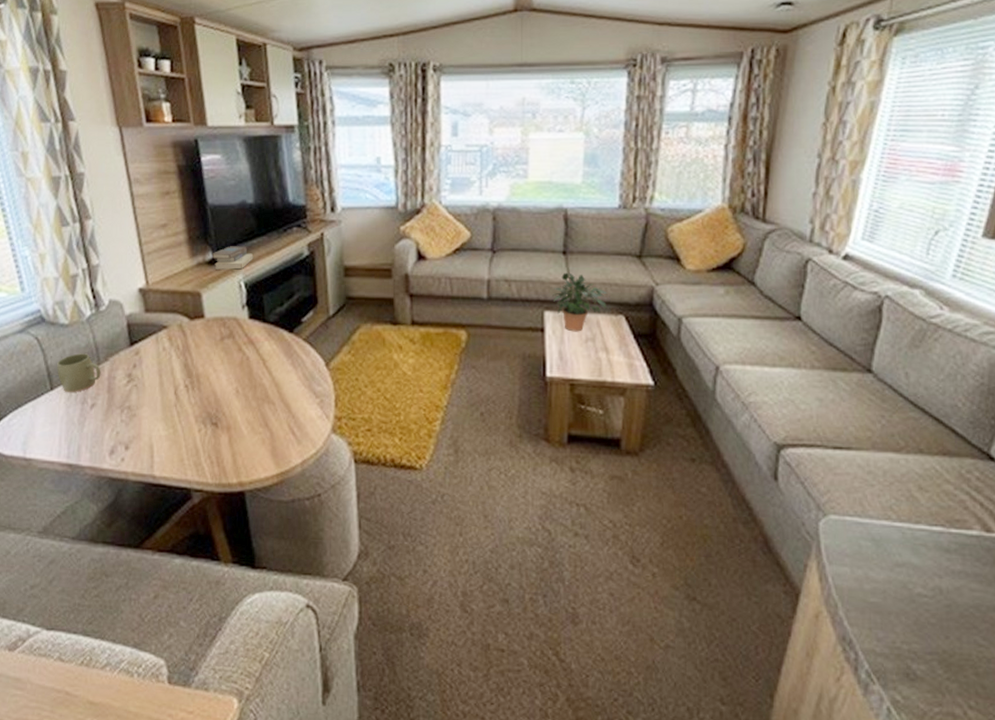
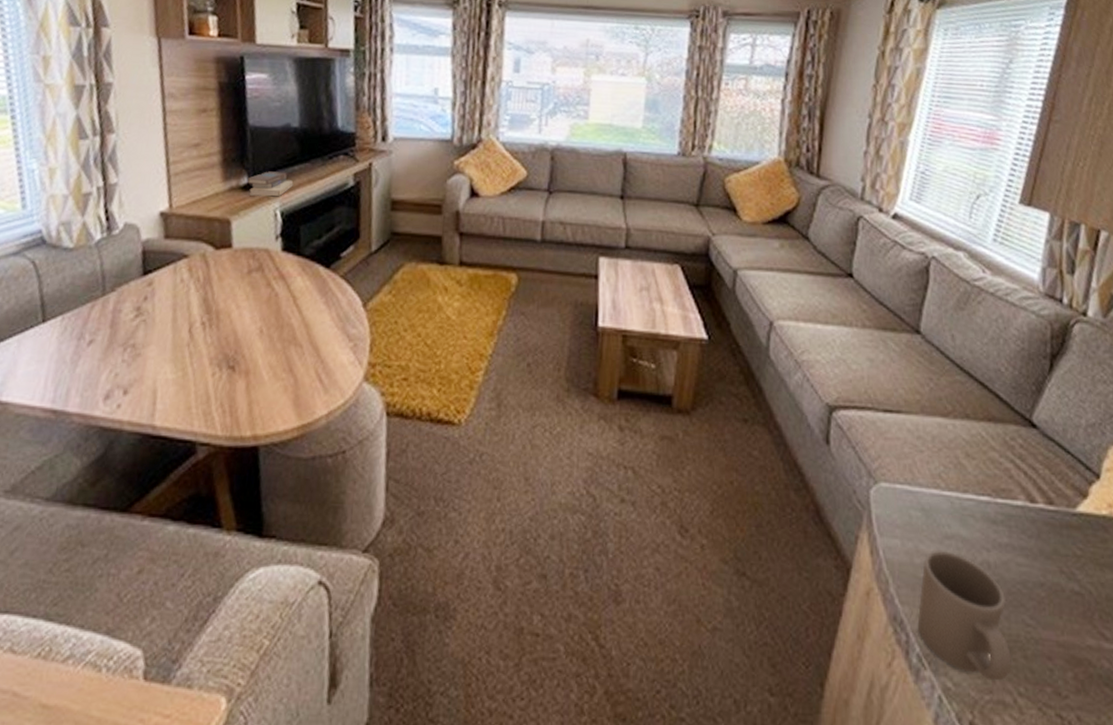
mug: present [57,353,101,393] -> none [52,281,106,327]
potted plant: present [552,271,608,332] -> none [608,216,664,281]
mug: none [866,577,962,695] -> present [917,551,1012,681]

